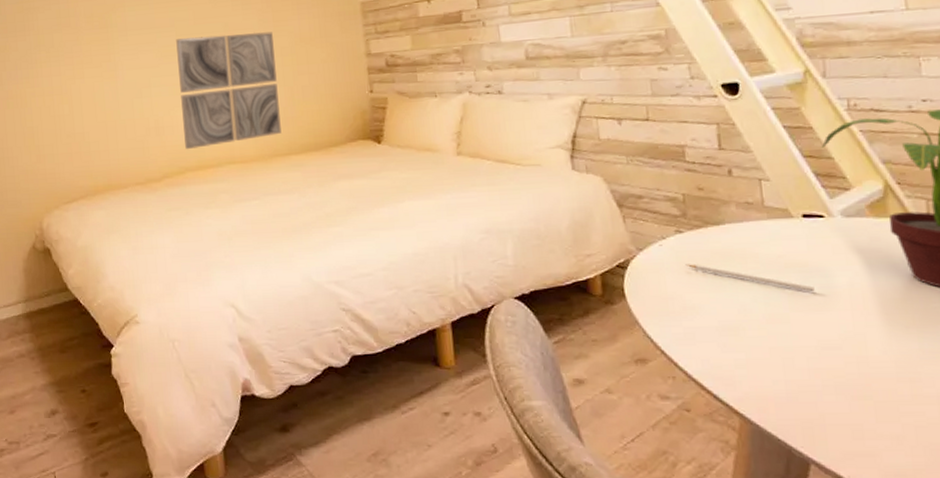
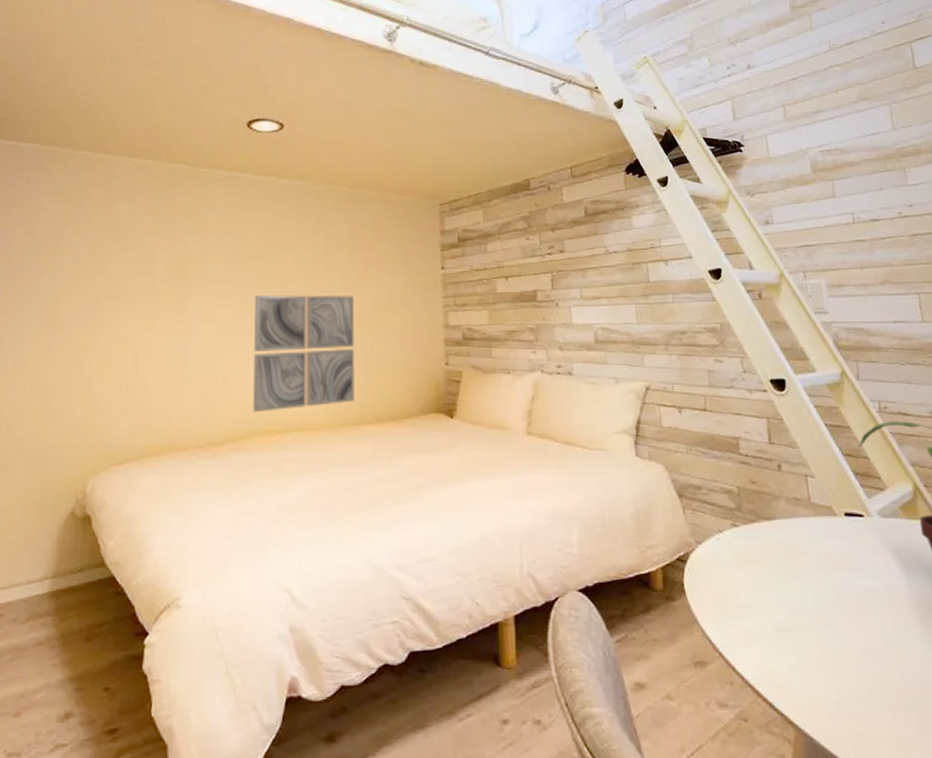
drawing pencil: present [685,264,815,292] -> none [741,560,858,594]

